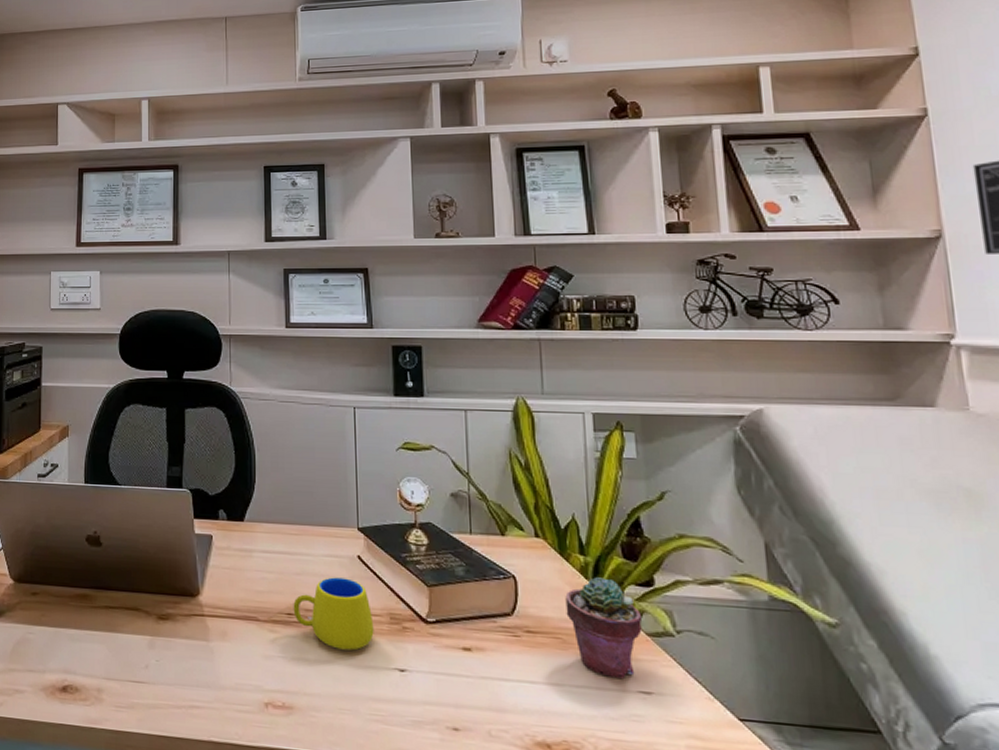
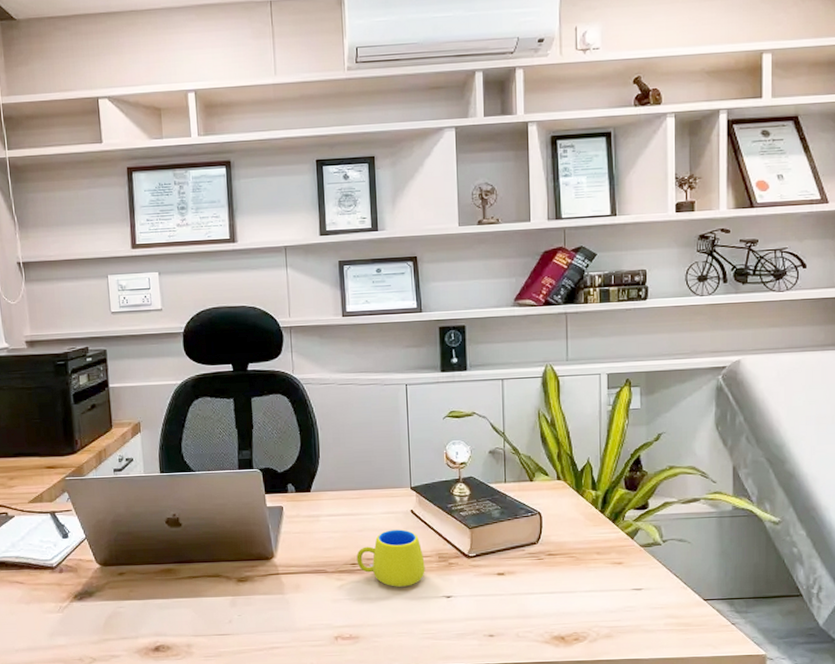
potted succulent: present [565,577,642,678] -> none [579,506,637,581]

